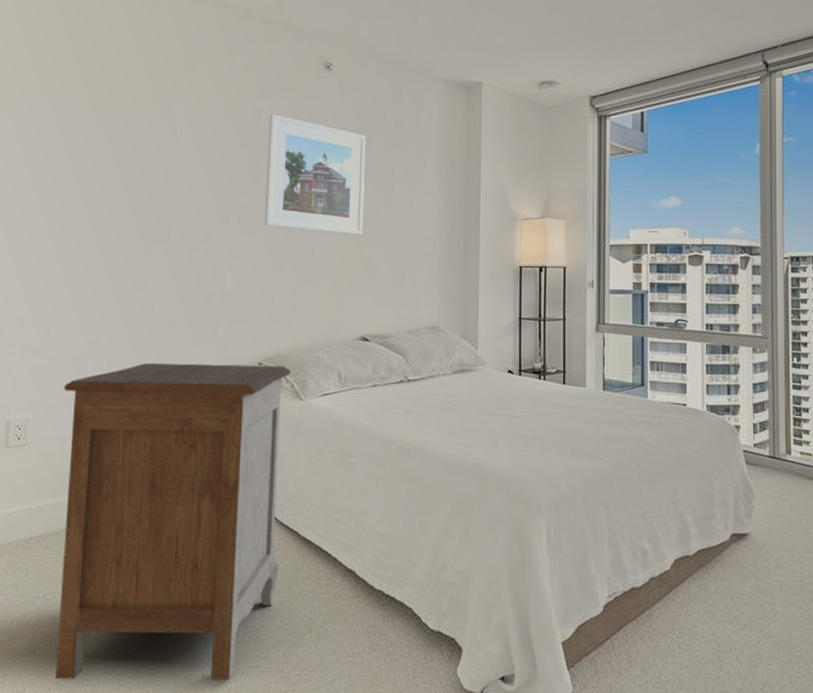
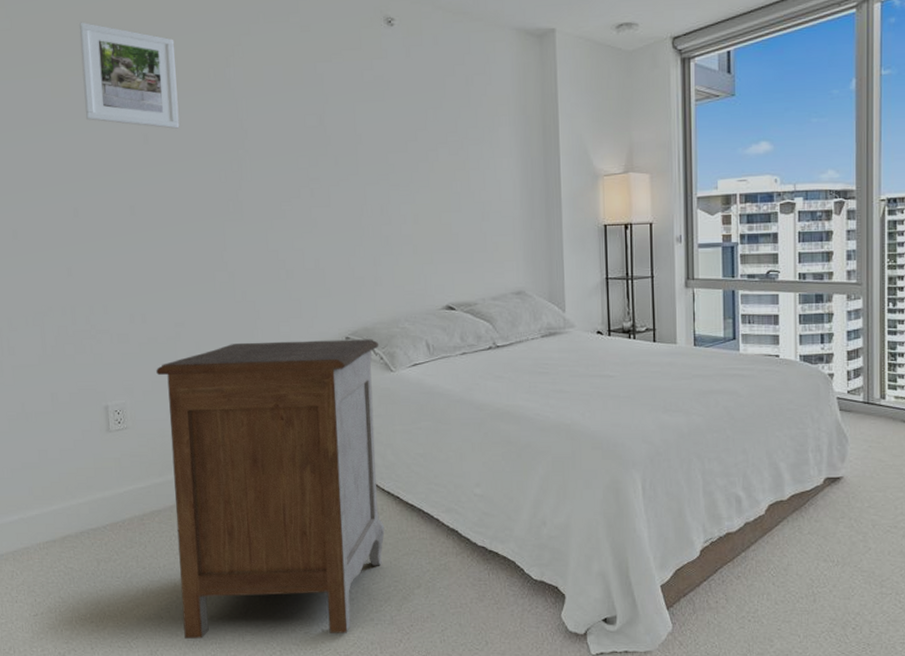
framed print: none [29,49,124,152] -> present [79,22,180,129]
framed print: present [264,114,366,235] -> none [332,77,440,202]

